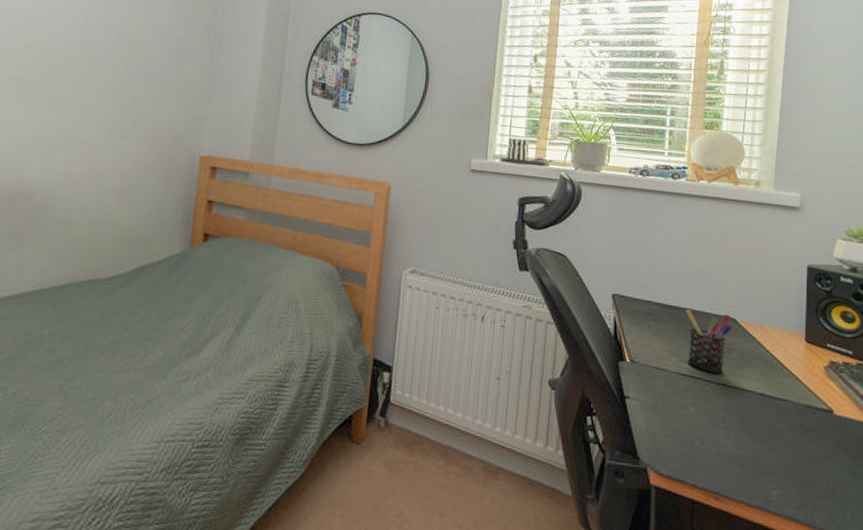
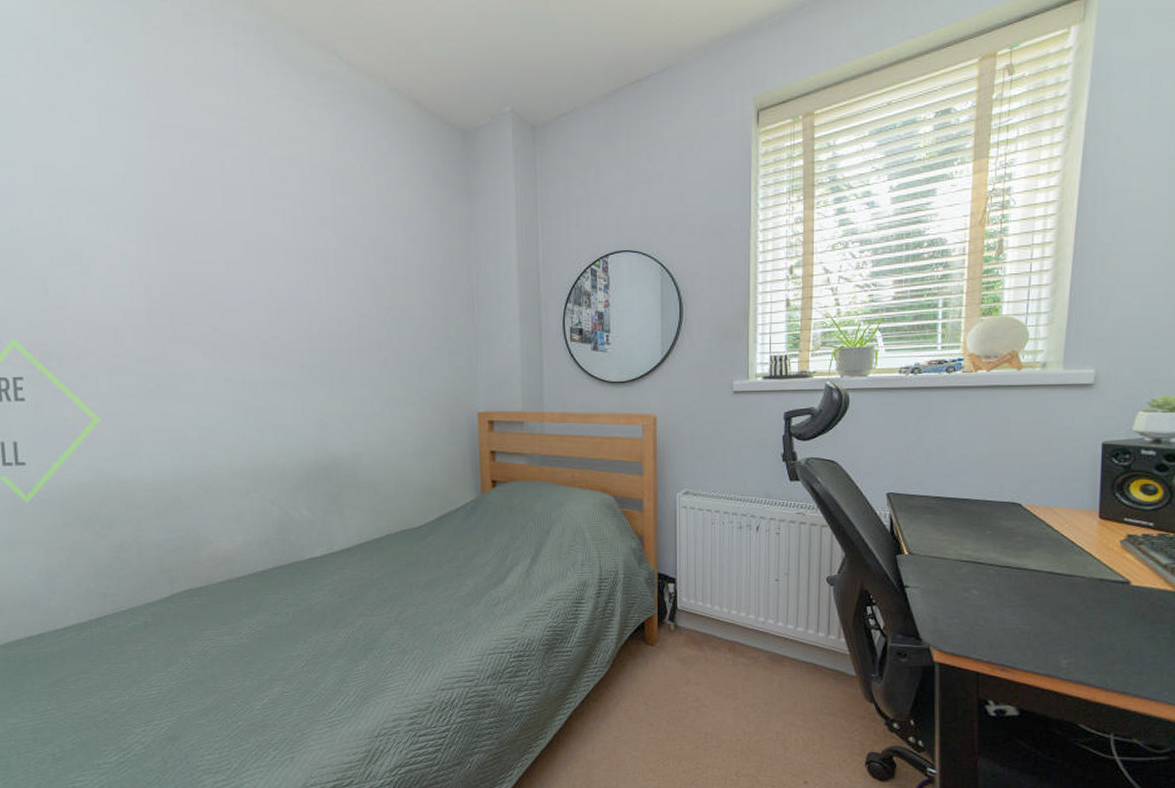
pen holder: present [686,309,733,374] -> none [966,500,1017,558]

